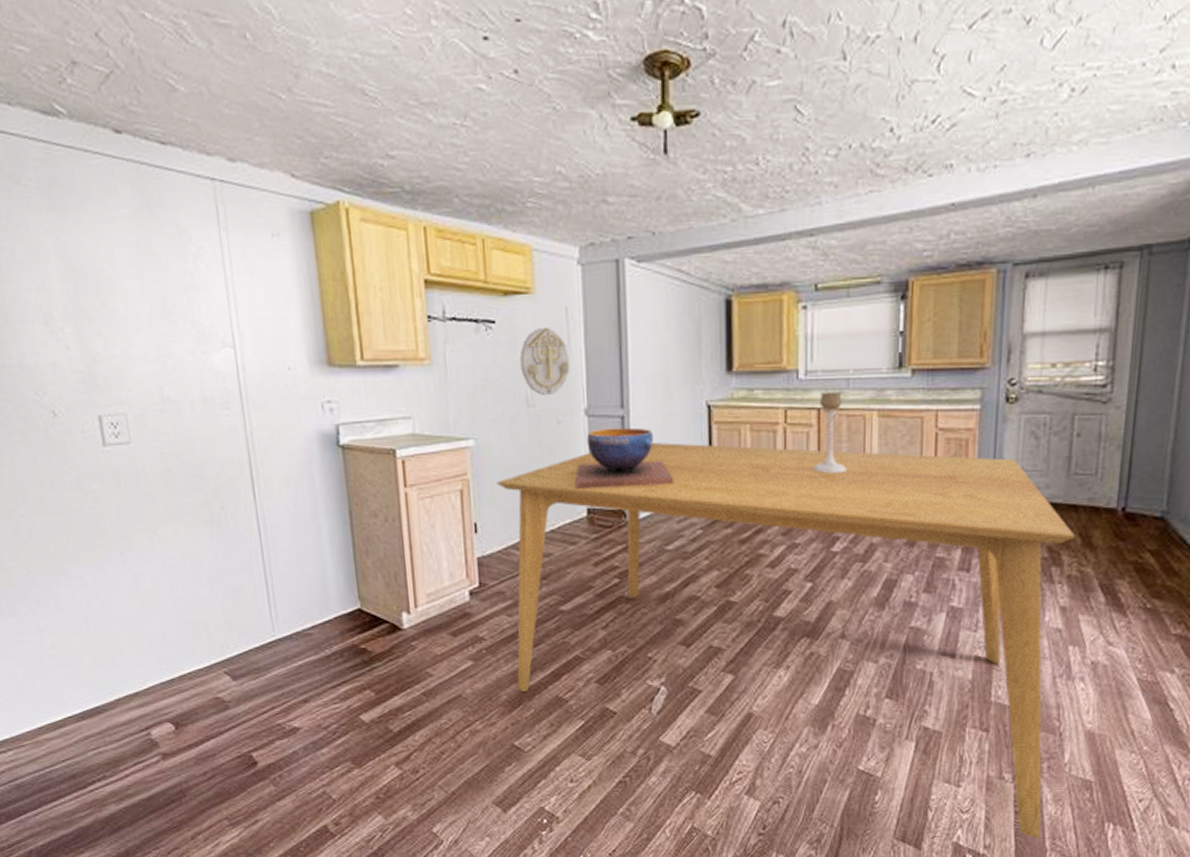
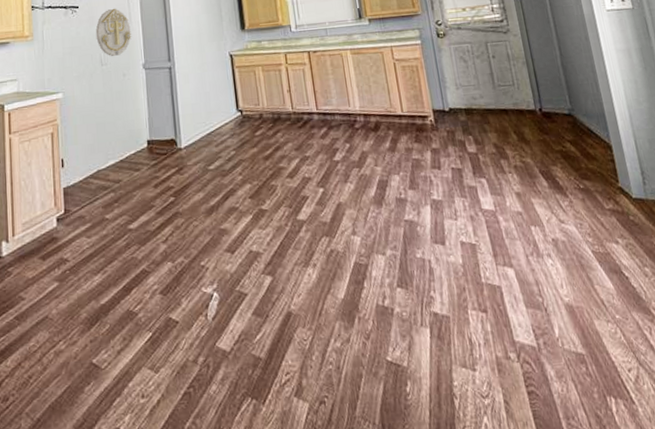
dining table: present [497,443,1075,839] -> none [79,78,556,420]
decorative bowl: present [574,427,674,490] -> none [137,75,211,126]
candle holder: present [813,392,846,473] -> none [308,38,335,99]

